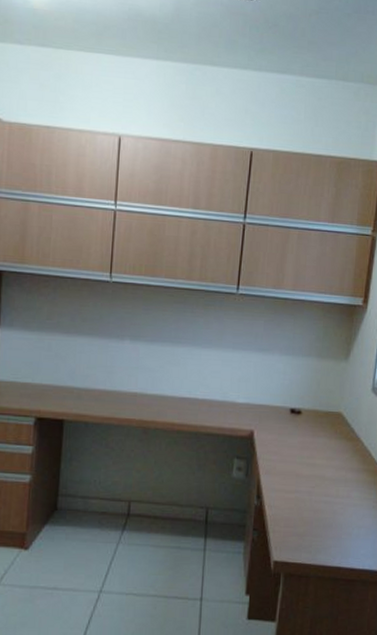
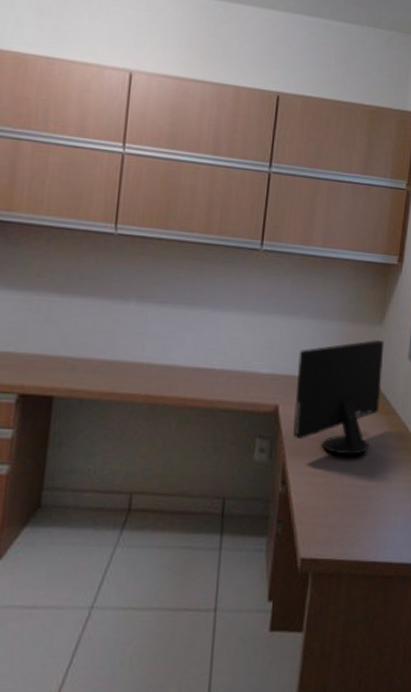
computer monitor: none [266,374,350,475] -> present [293,340,385,455]

